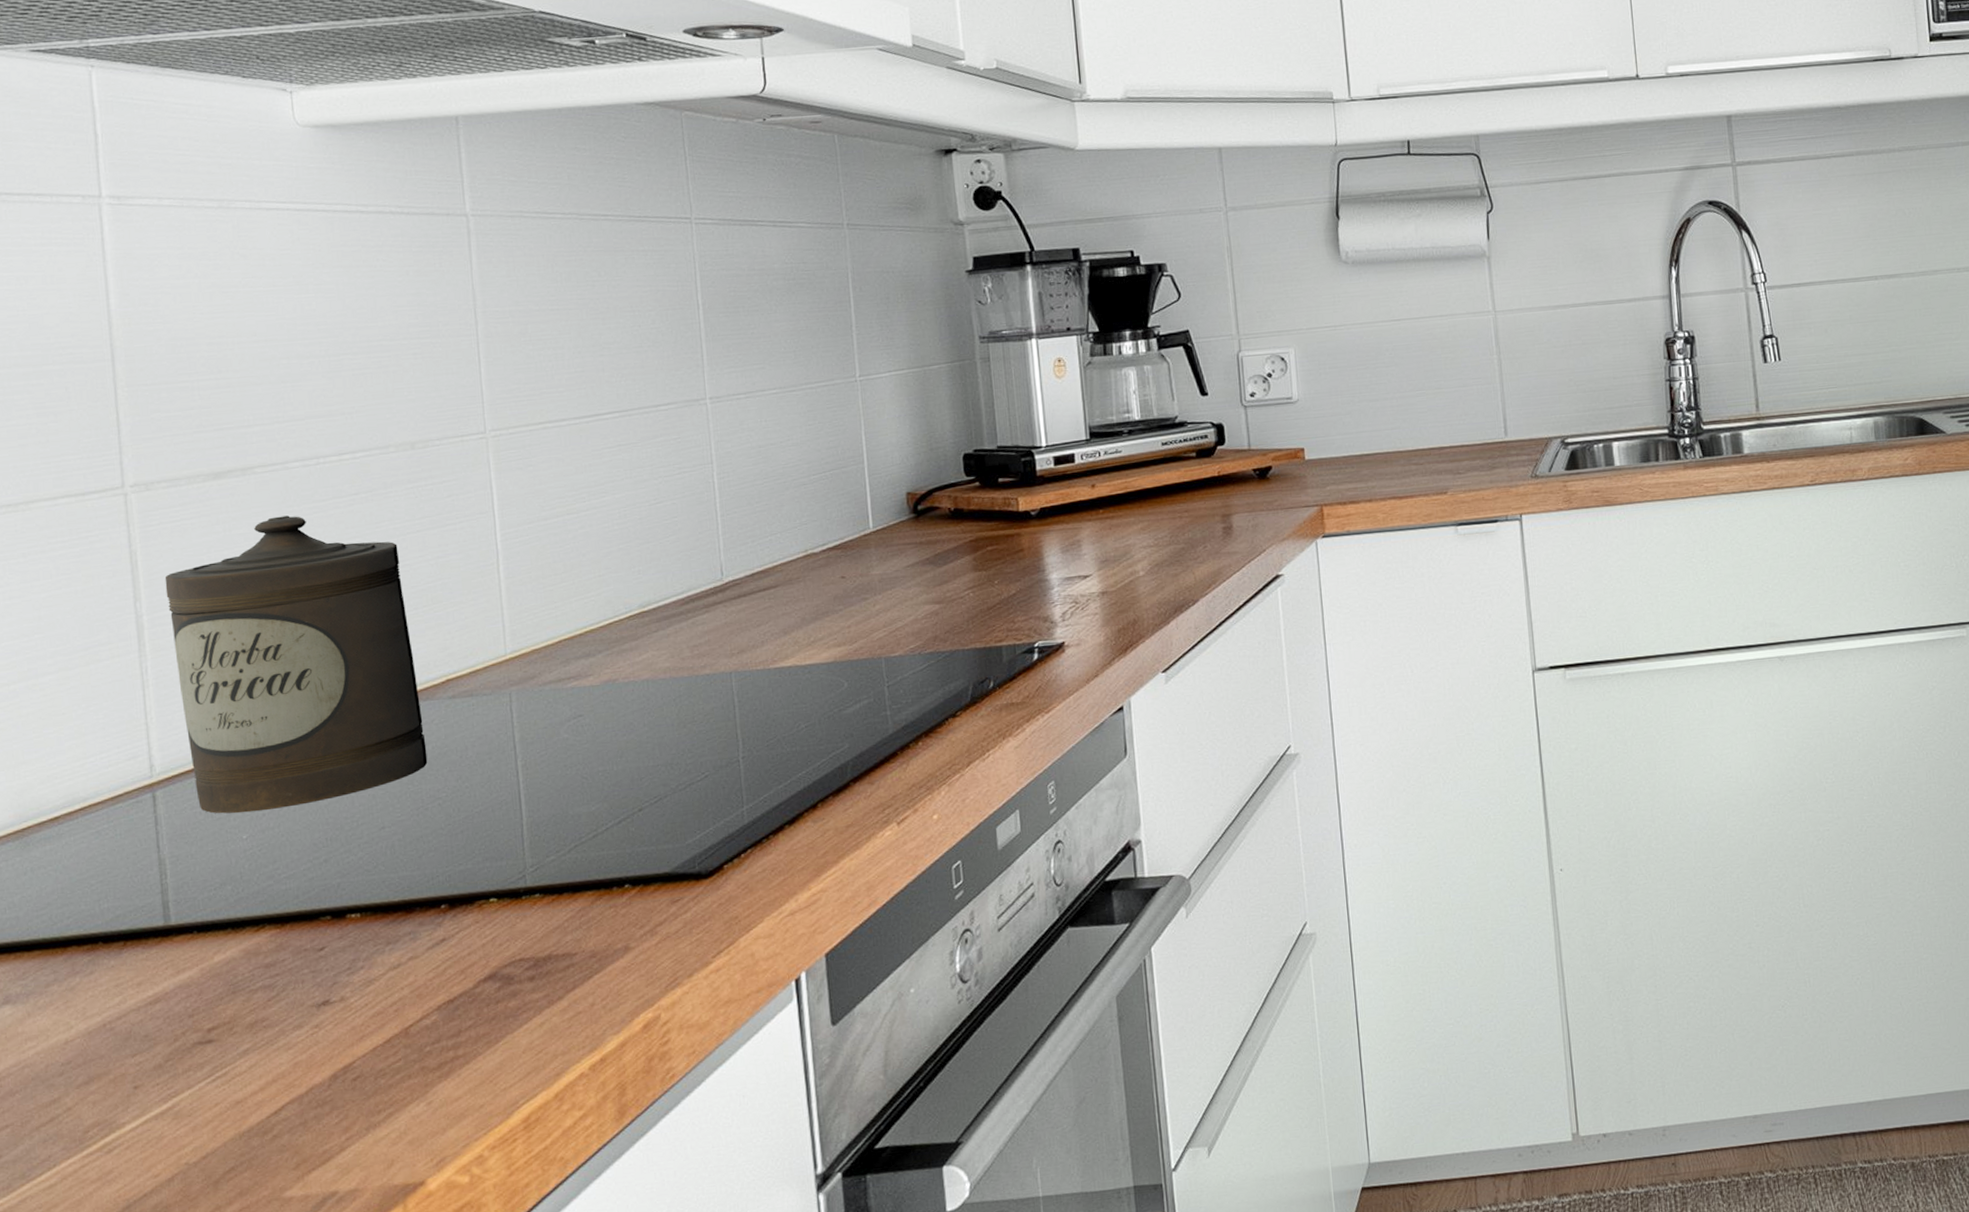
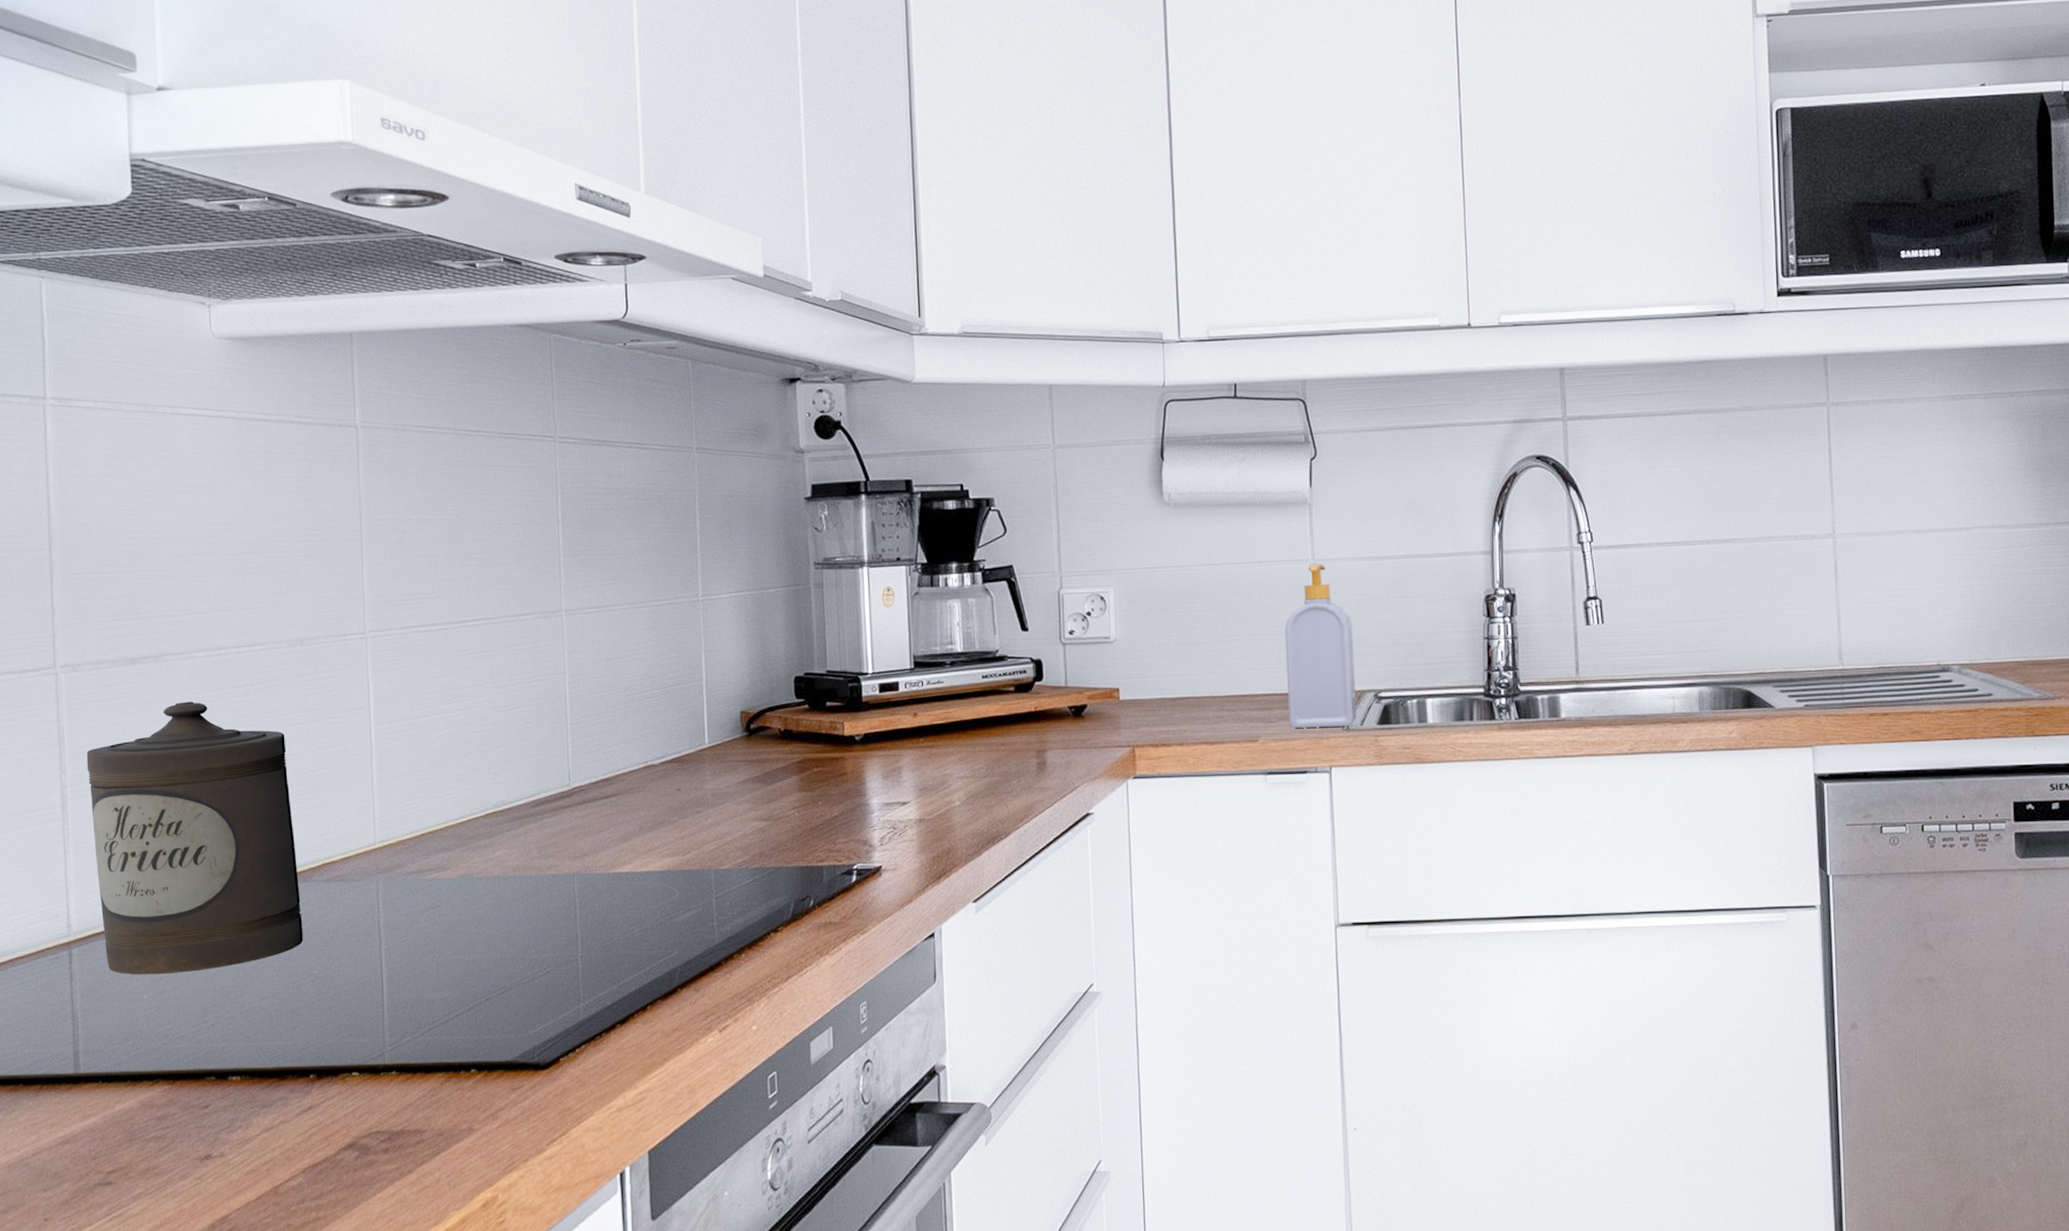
soap bottle: none [1469,315,1544,478] -> present [1284,563,1356,728]

